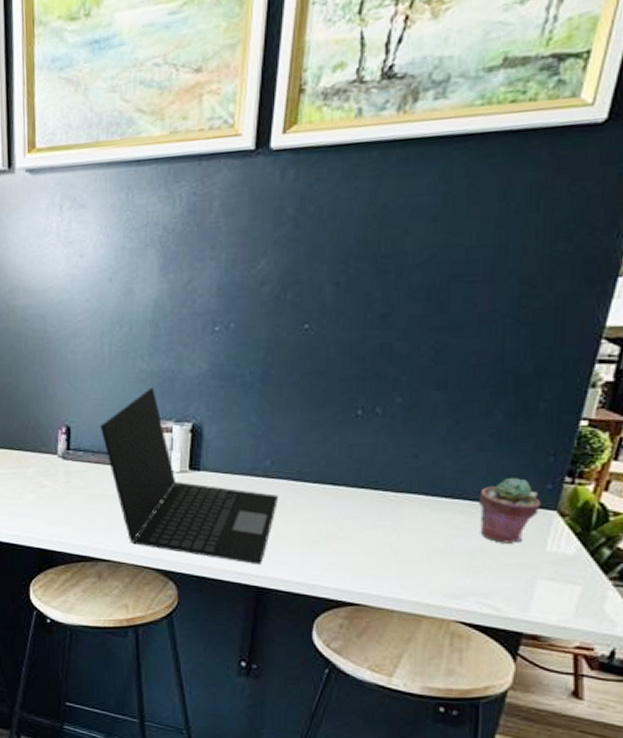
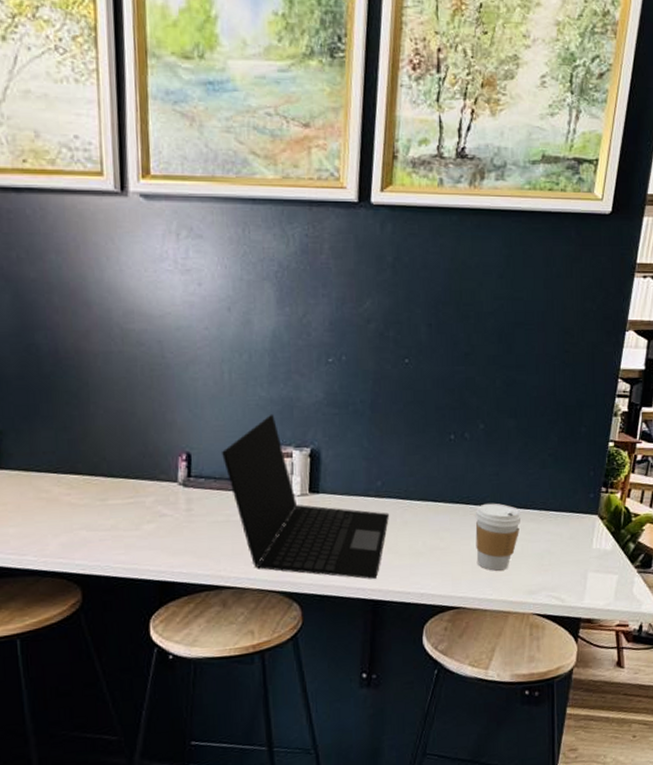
coffee cup: none [383,489,446,568] -> present [475,503,521,571]
potted succulent: present [477,478,541,543] -> none [543,490,587,544]

